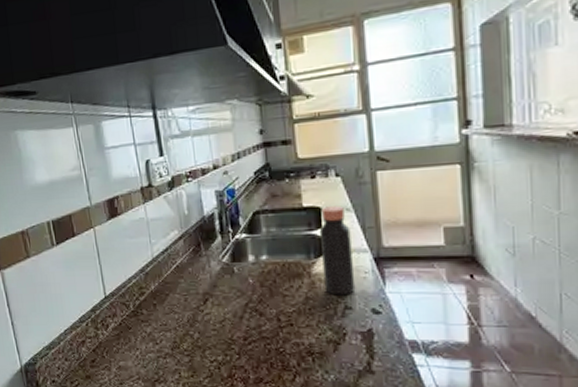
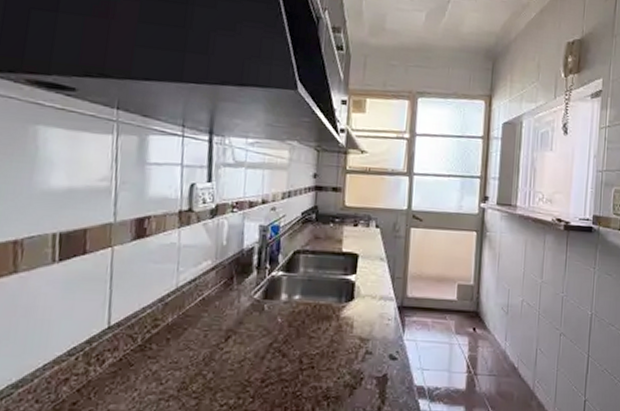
bottle: present [319,206,356,296] -> none [350,254,382,341]

